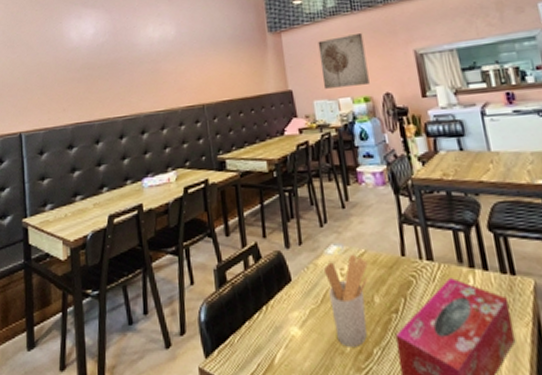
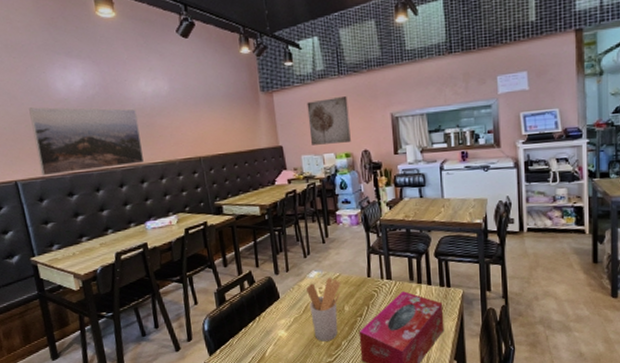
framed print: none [43,55,147,128] -> present [29,107,145,176]

